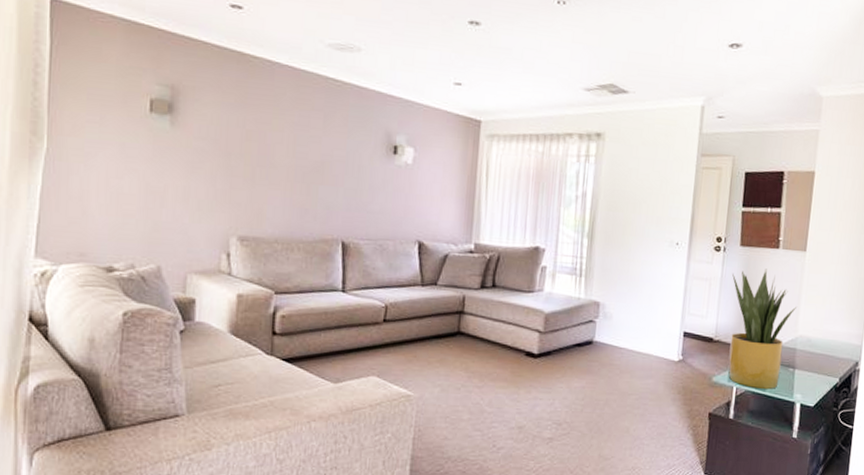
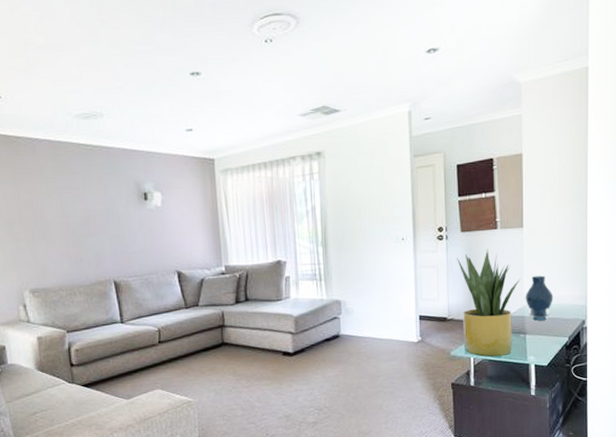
vase: none [799,306,829,356] -> present [525,275,554,321]

